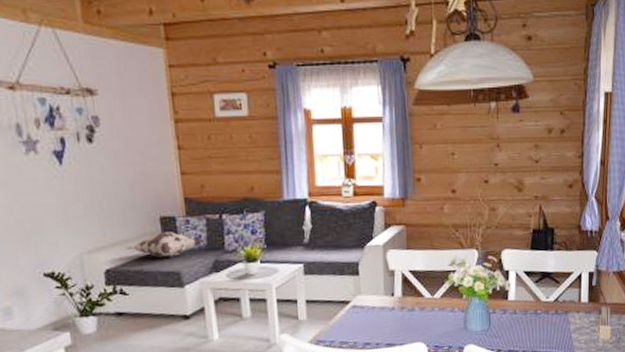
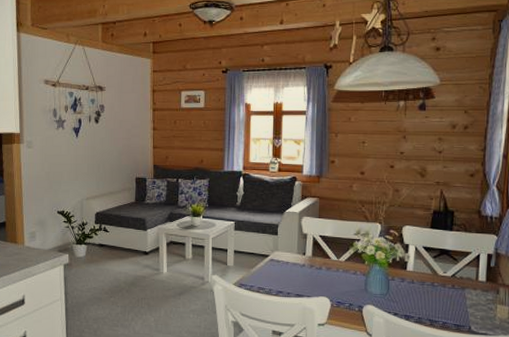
decorative pillow: present [125,232,202,258] -> none [110,189,163,208]

